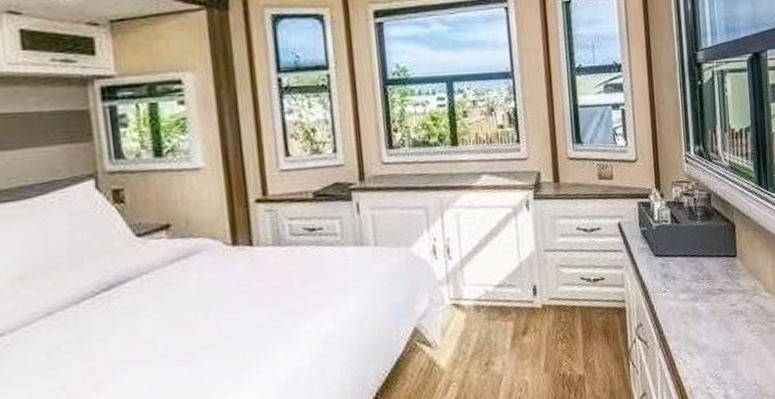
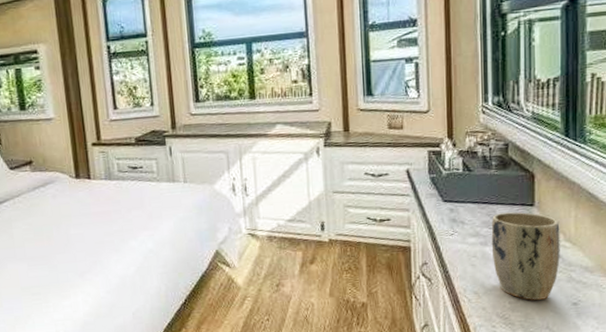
plant pot: none [700,264,762,356] -> present [491,212,560,300]

